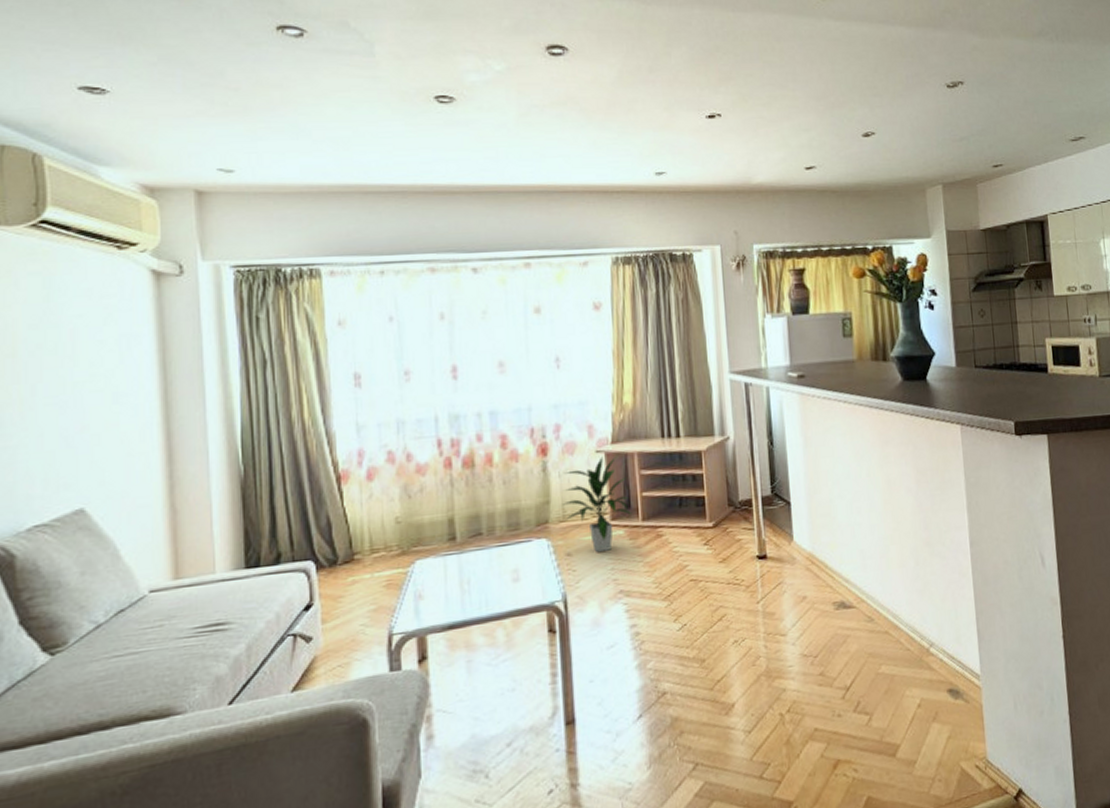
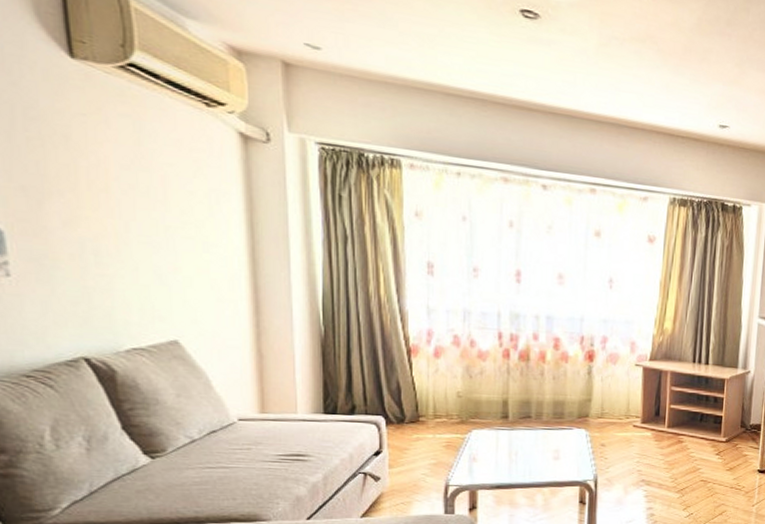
indoor plant: present [563,456,631,553] -> none [602,370,659,448]

